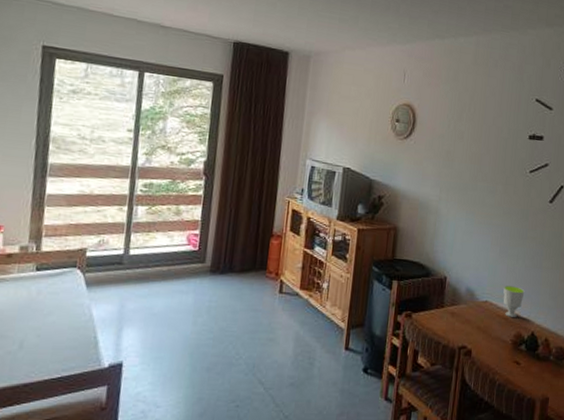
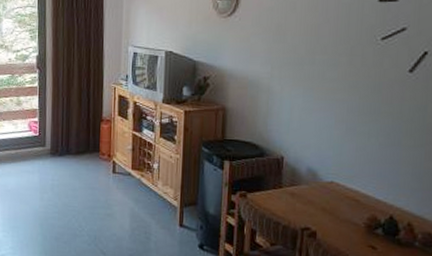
cup: present [503,286,525,317] -> none [352,165,380,199]

